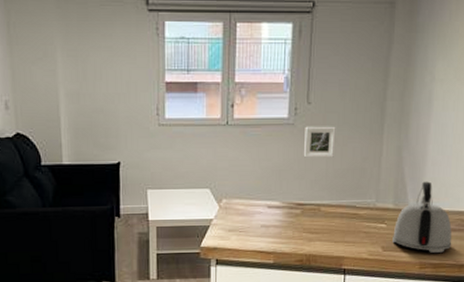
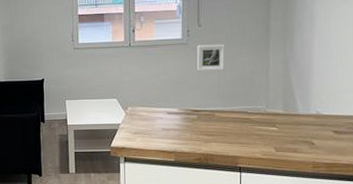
kettle: present [392,181,452,253] -> none [284,89,344,154]

